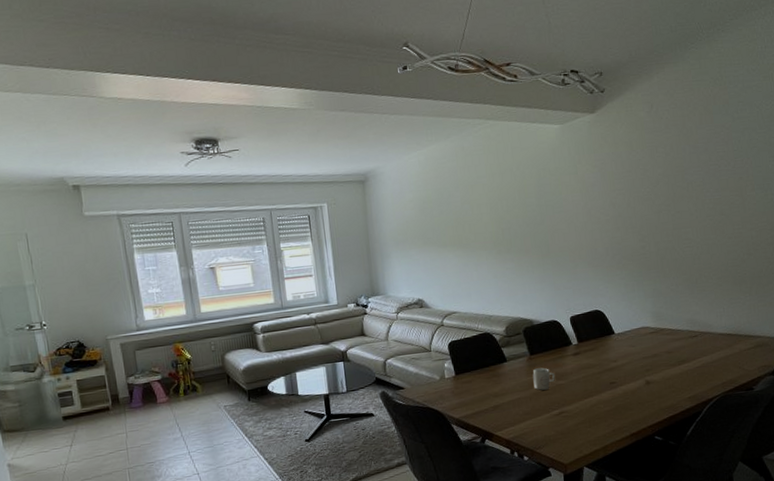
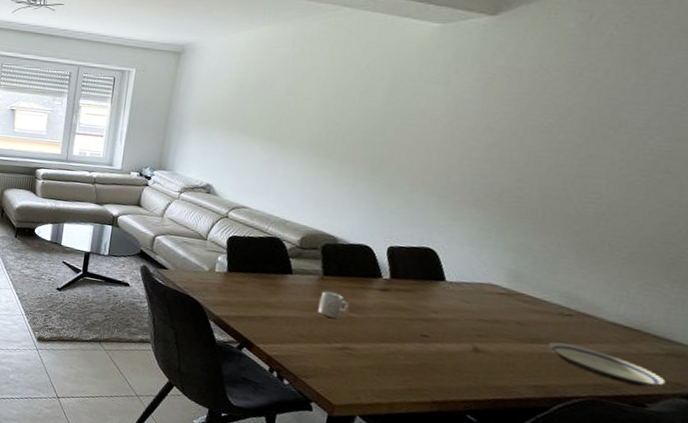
plate: none [689,357,759,377] -> present [548,342,666,387]

